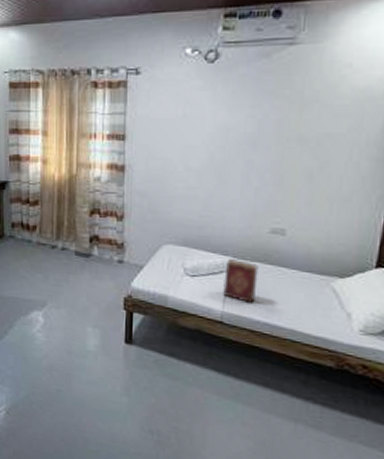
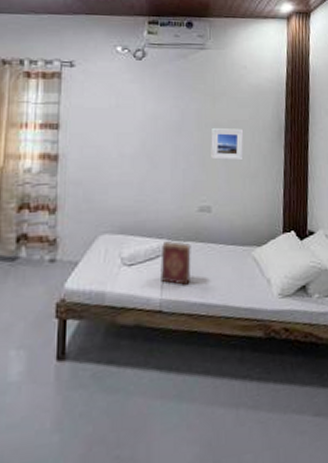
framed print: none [291,141,338,182] -> present [211,127,244,161]

